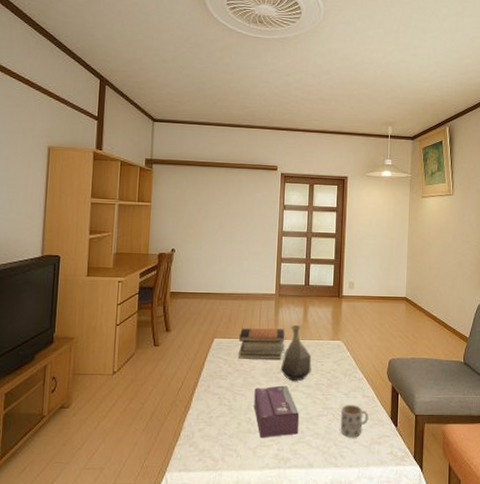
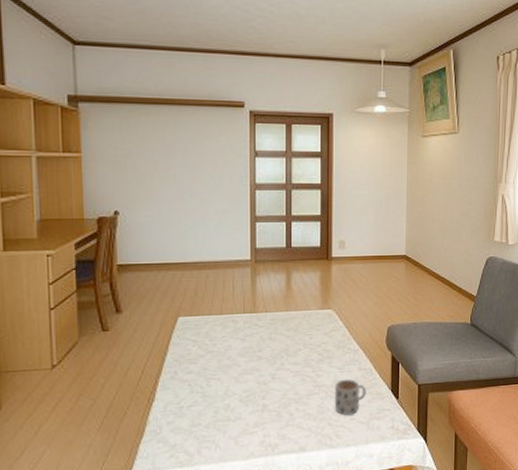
book stack: present [238,328,285,359] -> none [208,300,266,339]
tissue box: present [254,385,300,437] -> none [232,364,287,425]
vase: present [280,324,312,382] -> none [261,294,299,360]

